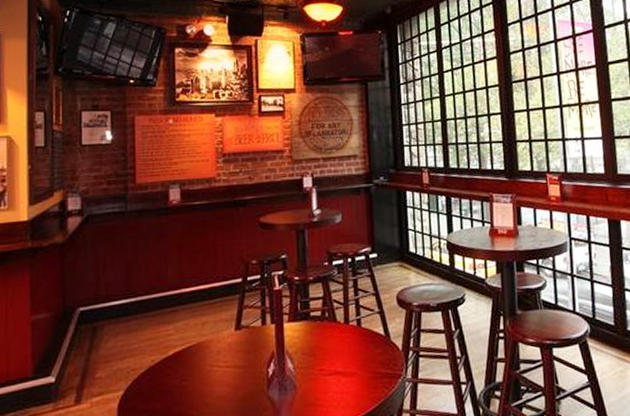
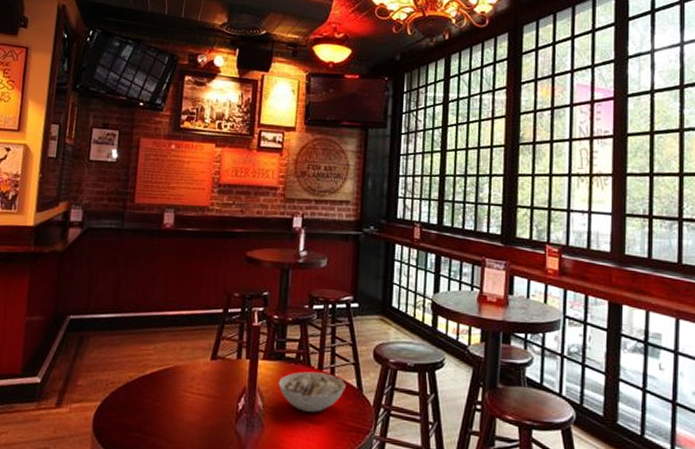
bowl: none [306,325,373,367] -> present [278,371,346,413]

